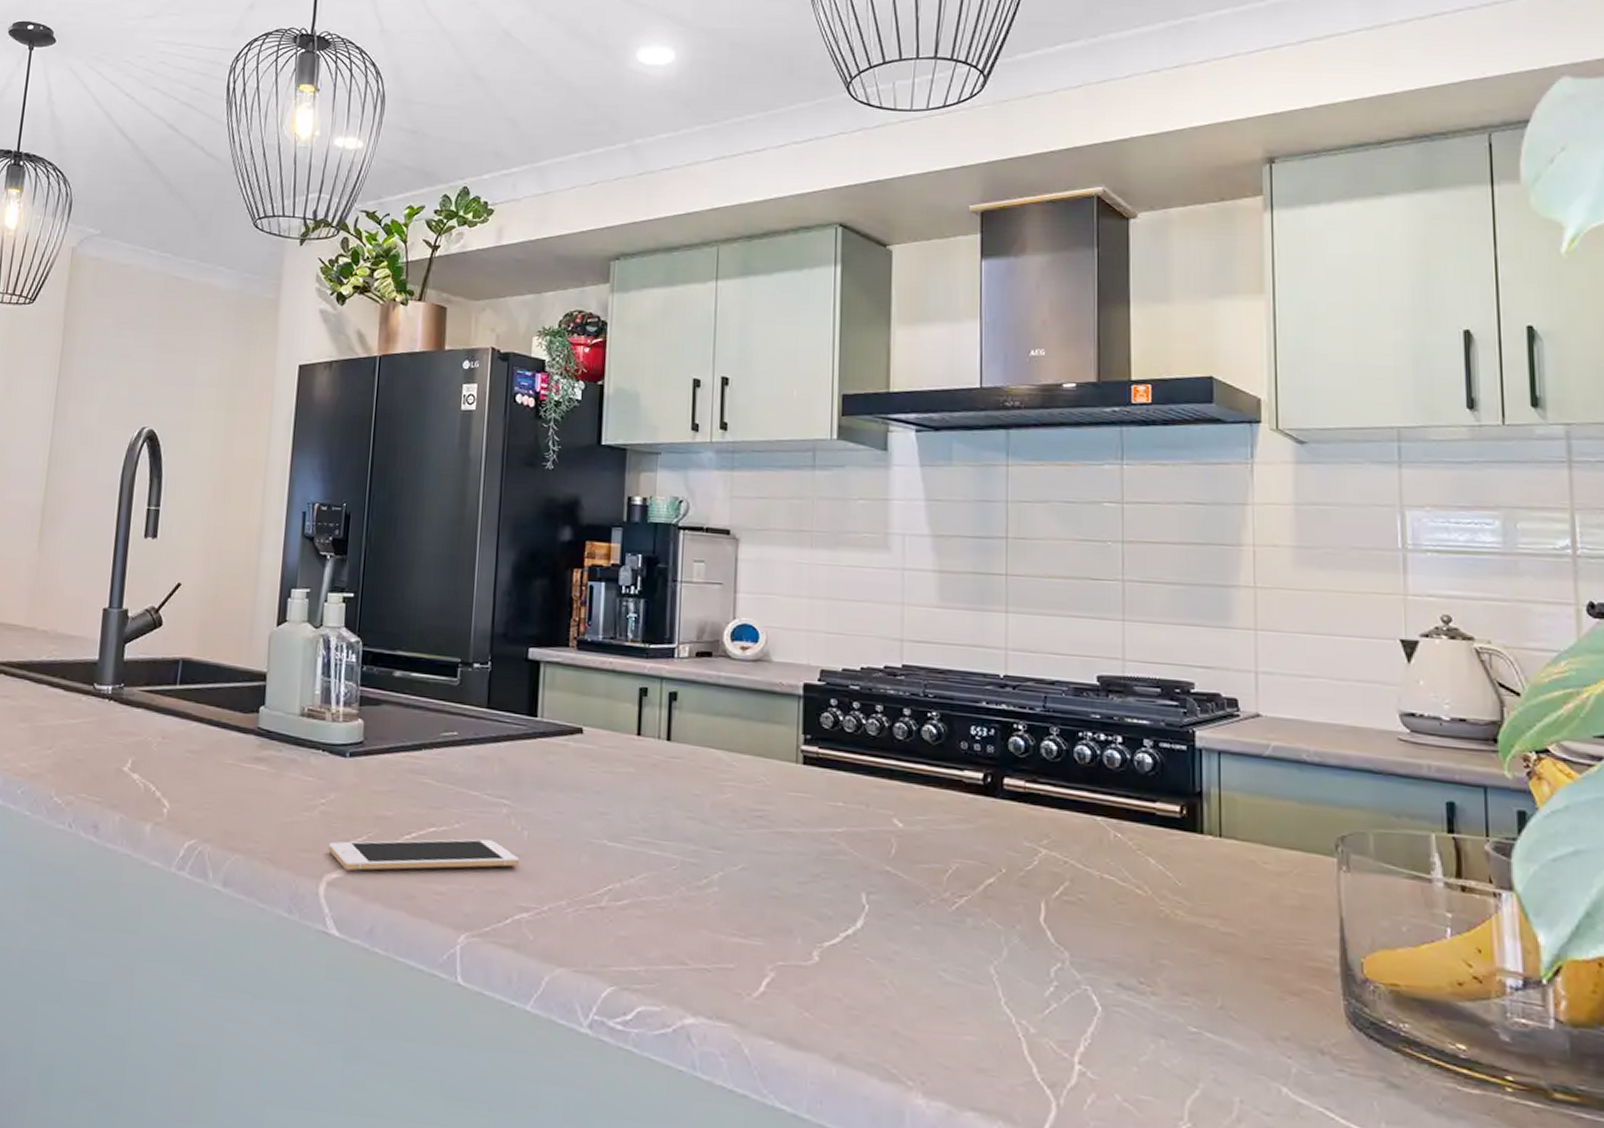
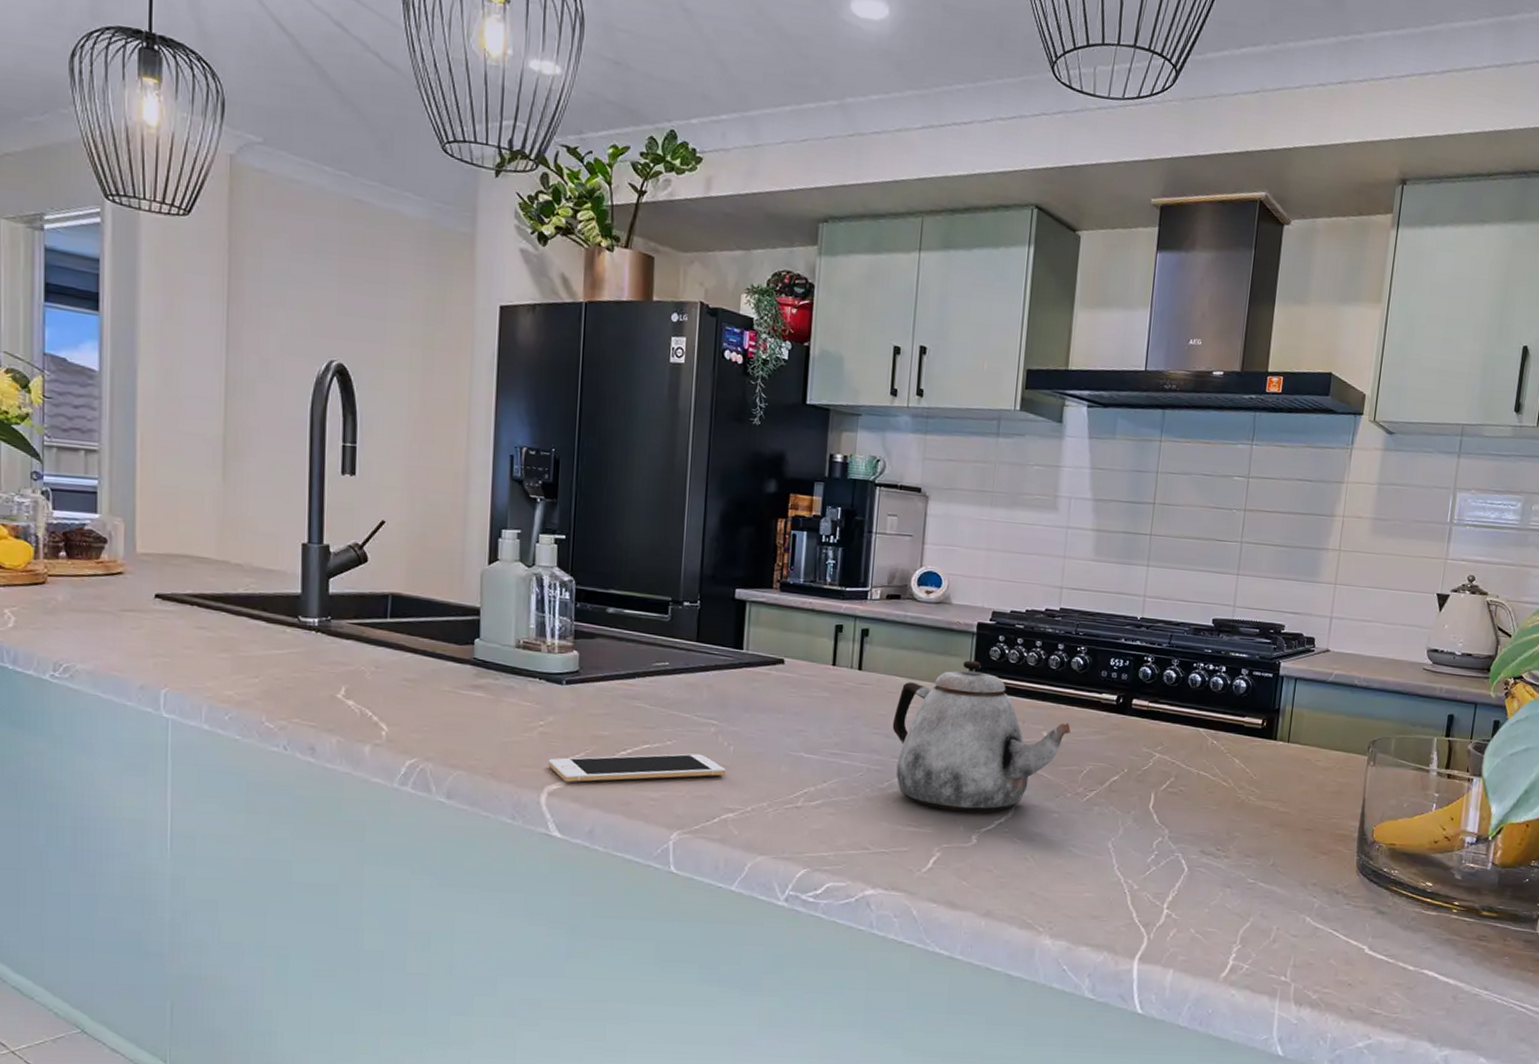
teapot: none [709,729,927,921] -> present [892,660,1071,812]

